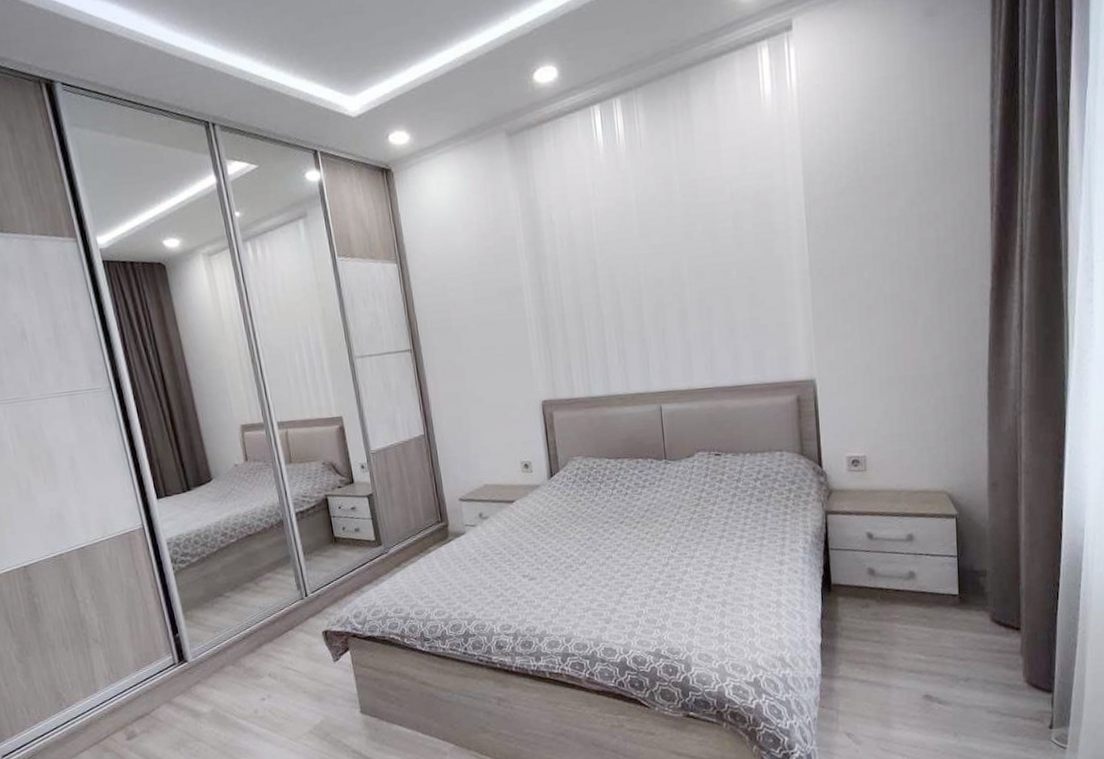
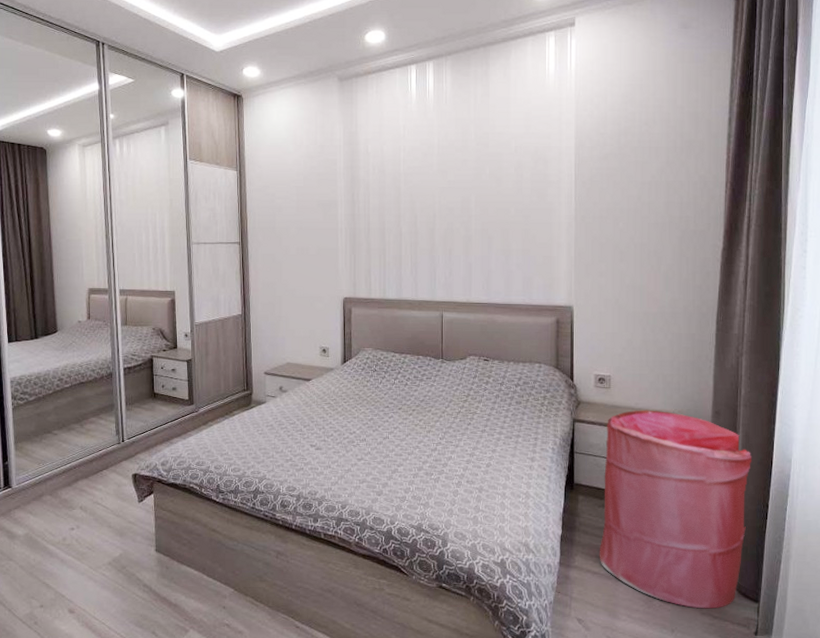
laundry hamper: none [865,490,1038,708] -> present [599,410,752,609]

